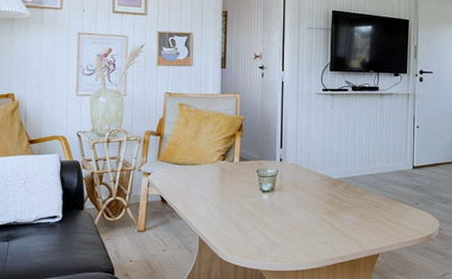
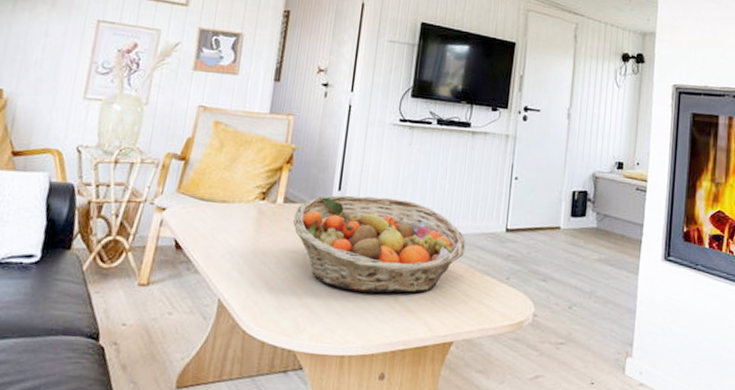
fruit basket: none [249,150,383,223] -> present [293,195,466,293]

